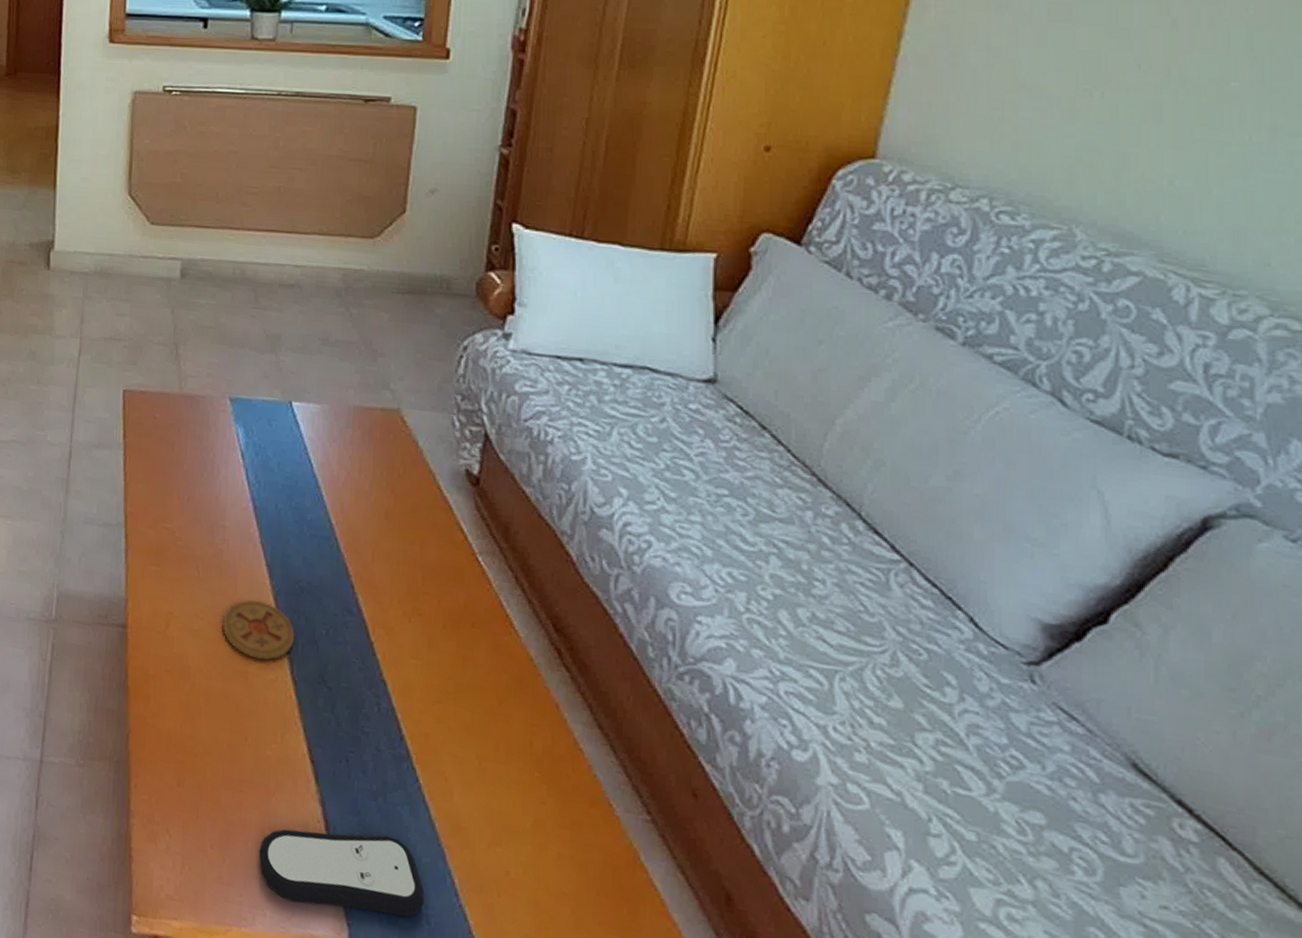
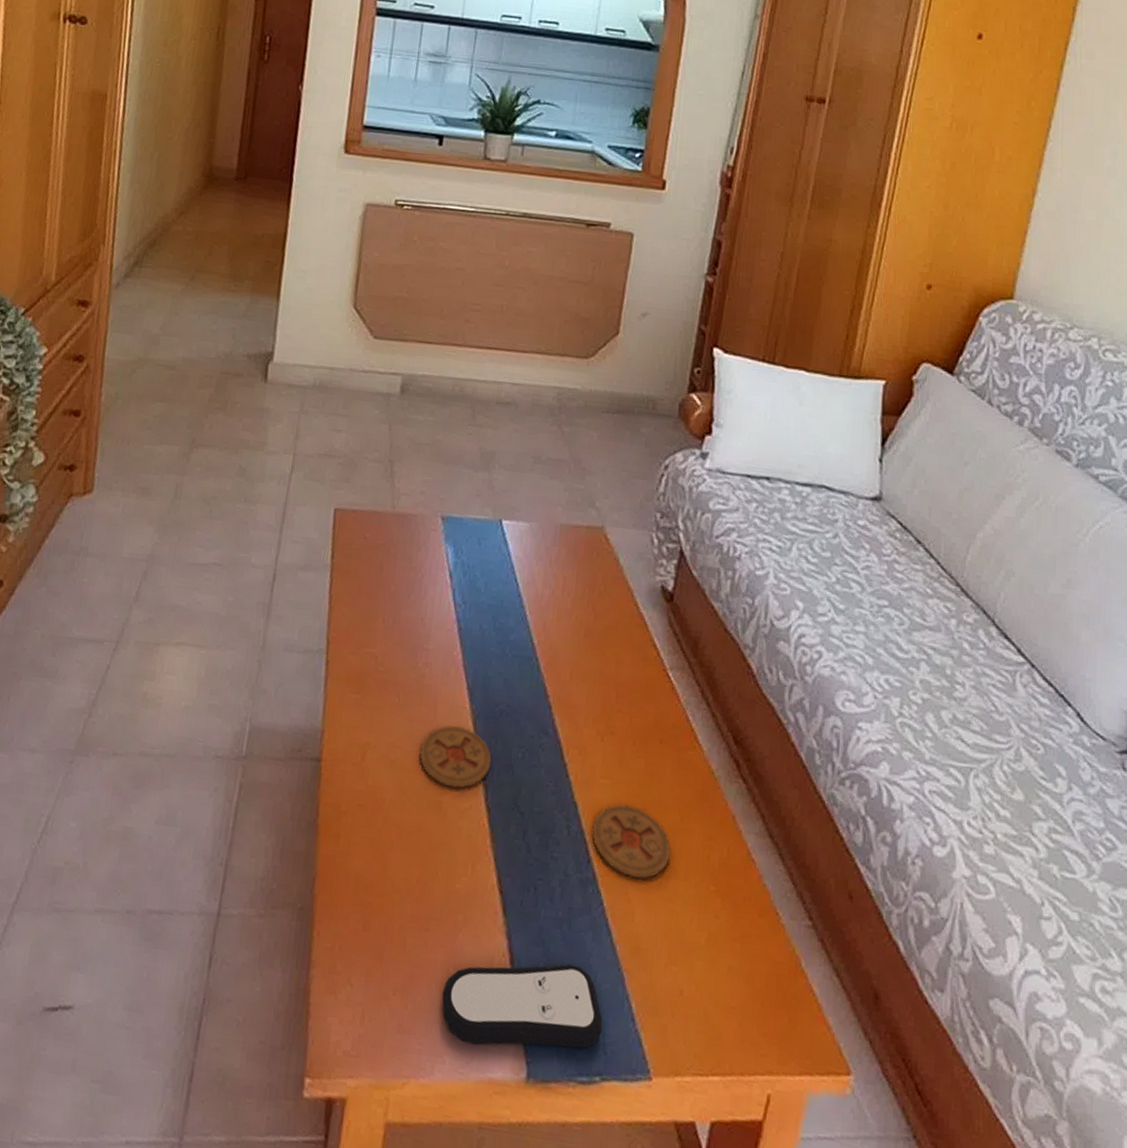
coaster: none [403,685,488,760] -> present [592,804,671,879]

